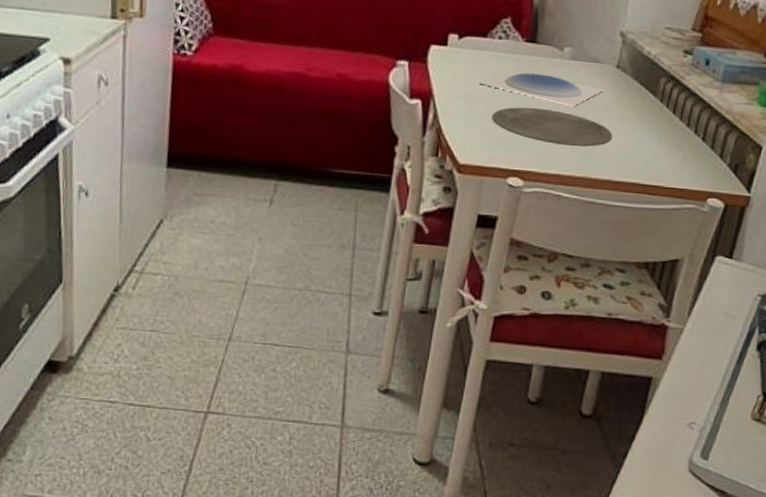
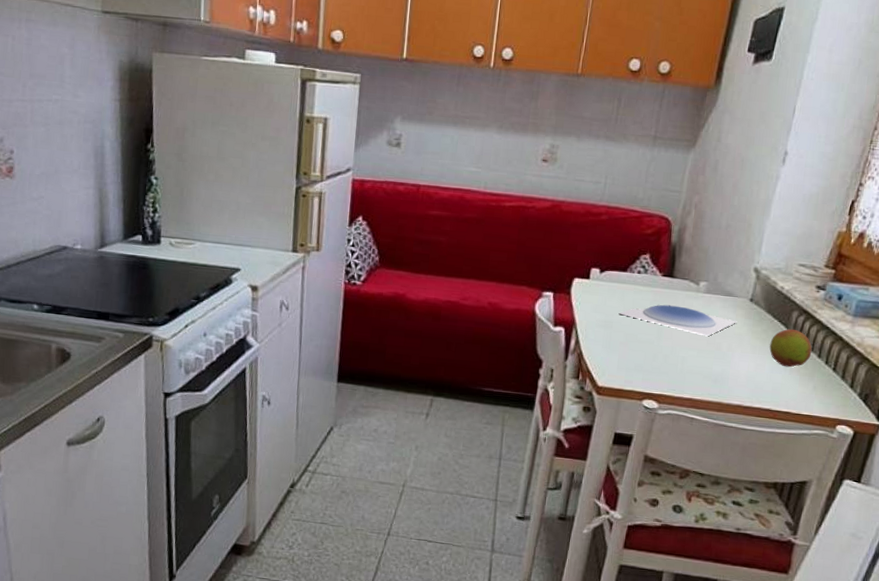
plate: present [492,107,613,147] -> none [630,335,745,374]
fruit: none [637,96,681,138] -> present [769,328,812,367]

